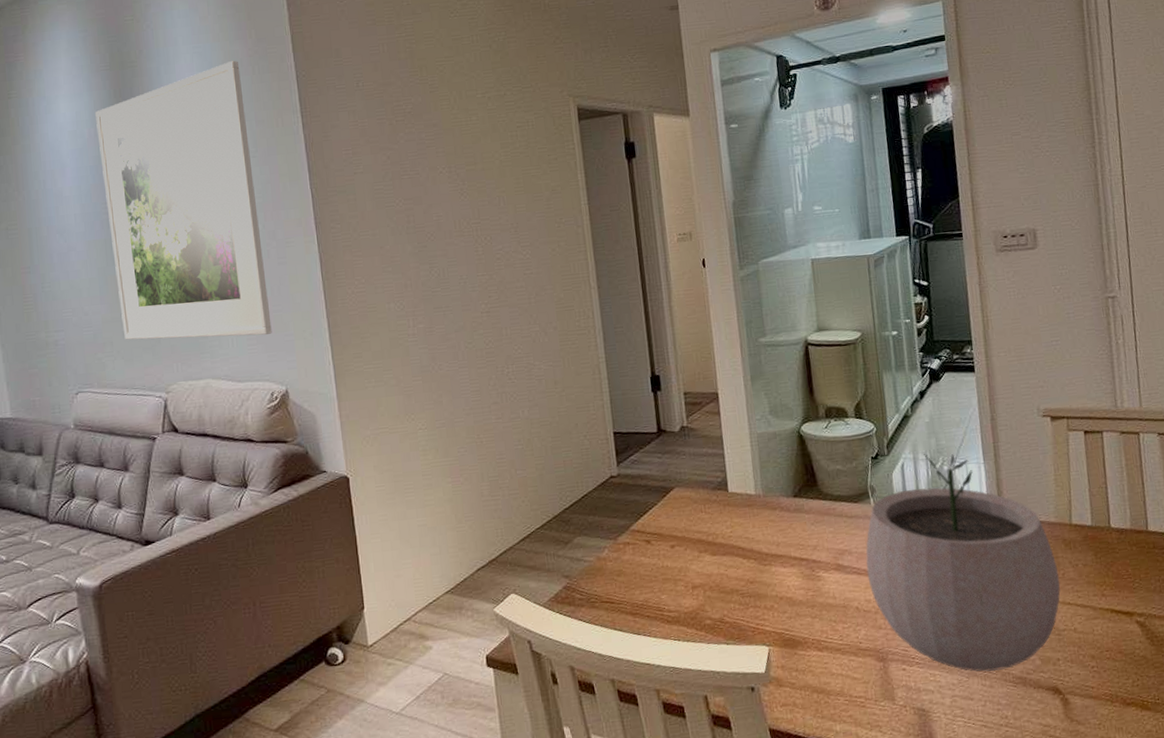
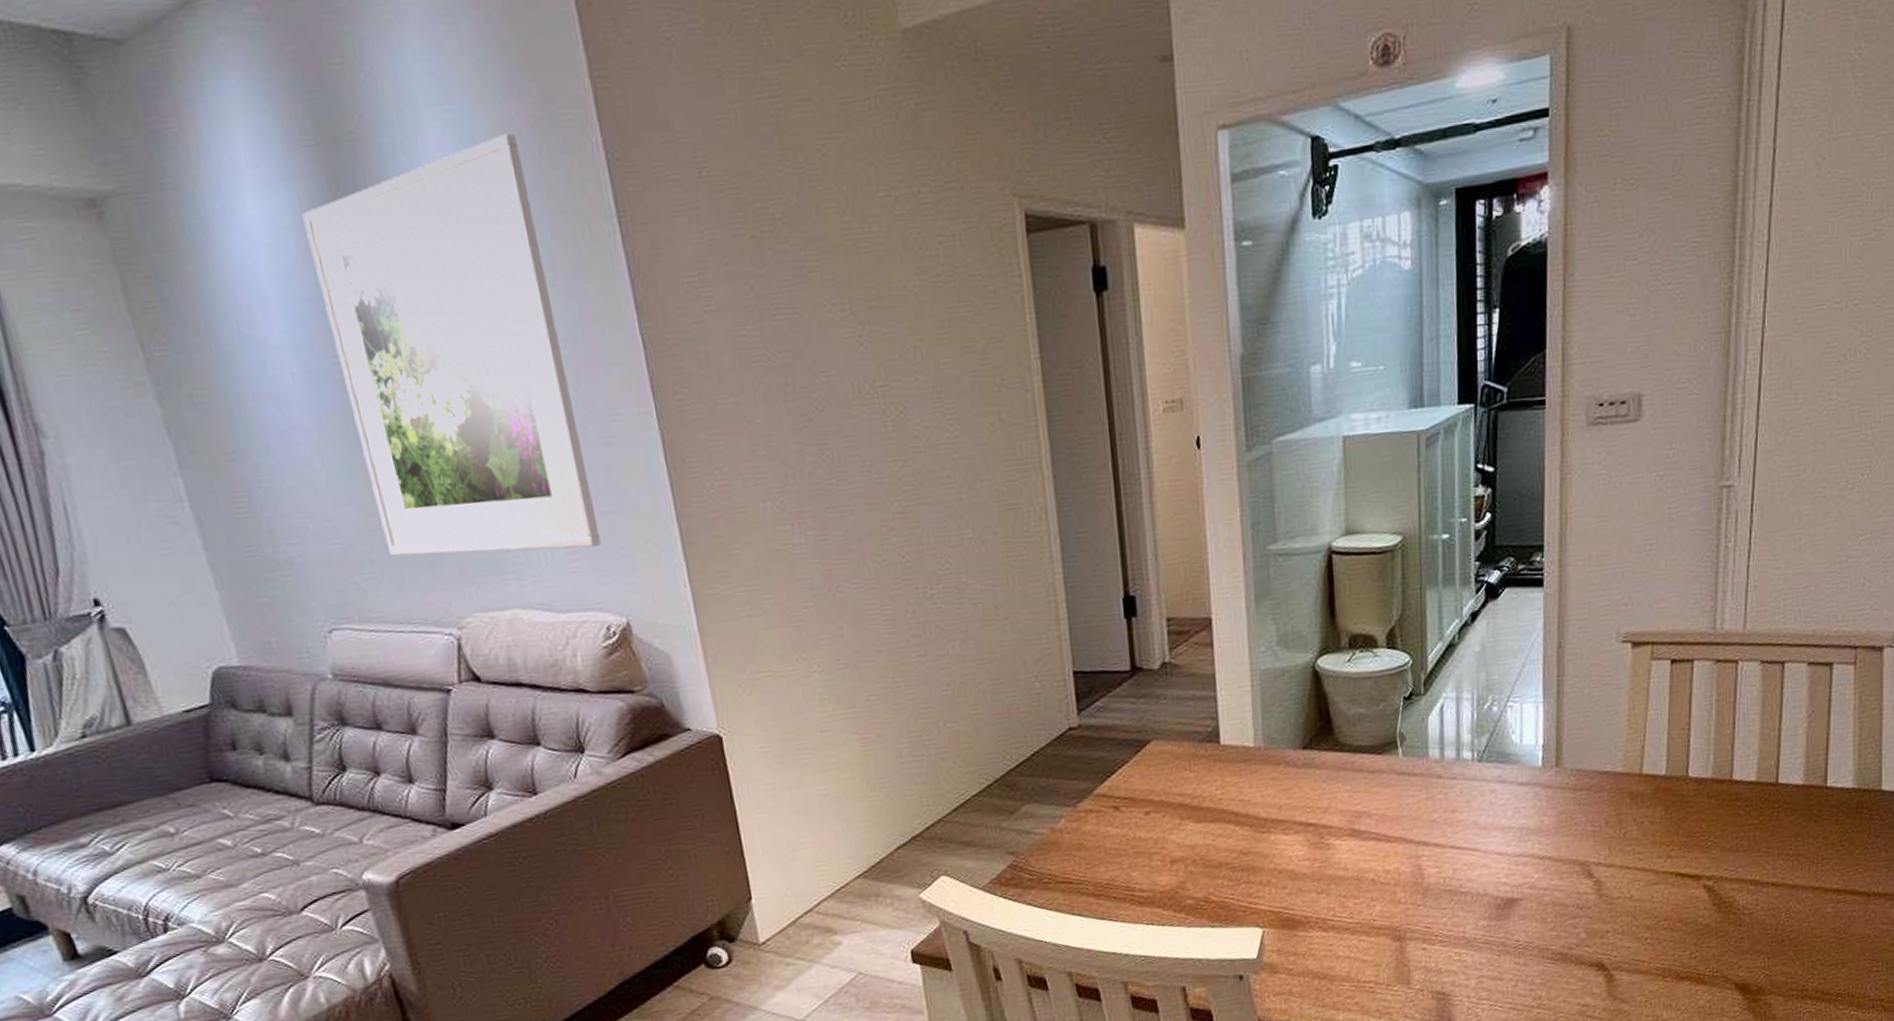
plant pot: present [865,453,1061,672] -> none [1387,690,1620,949]

